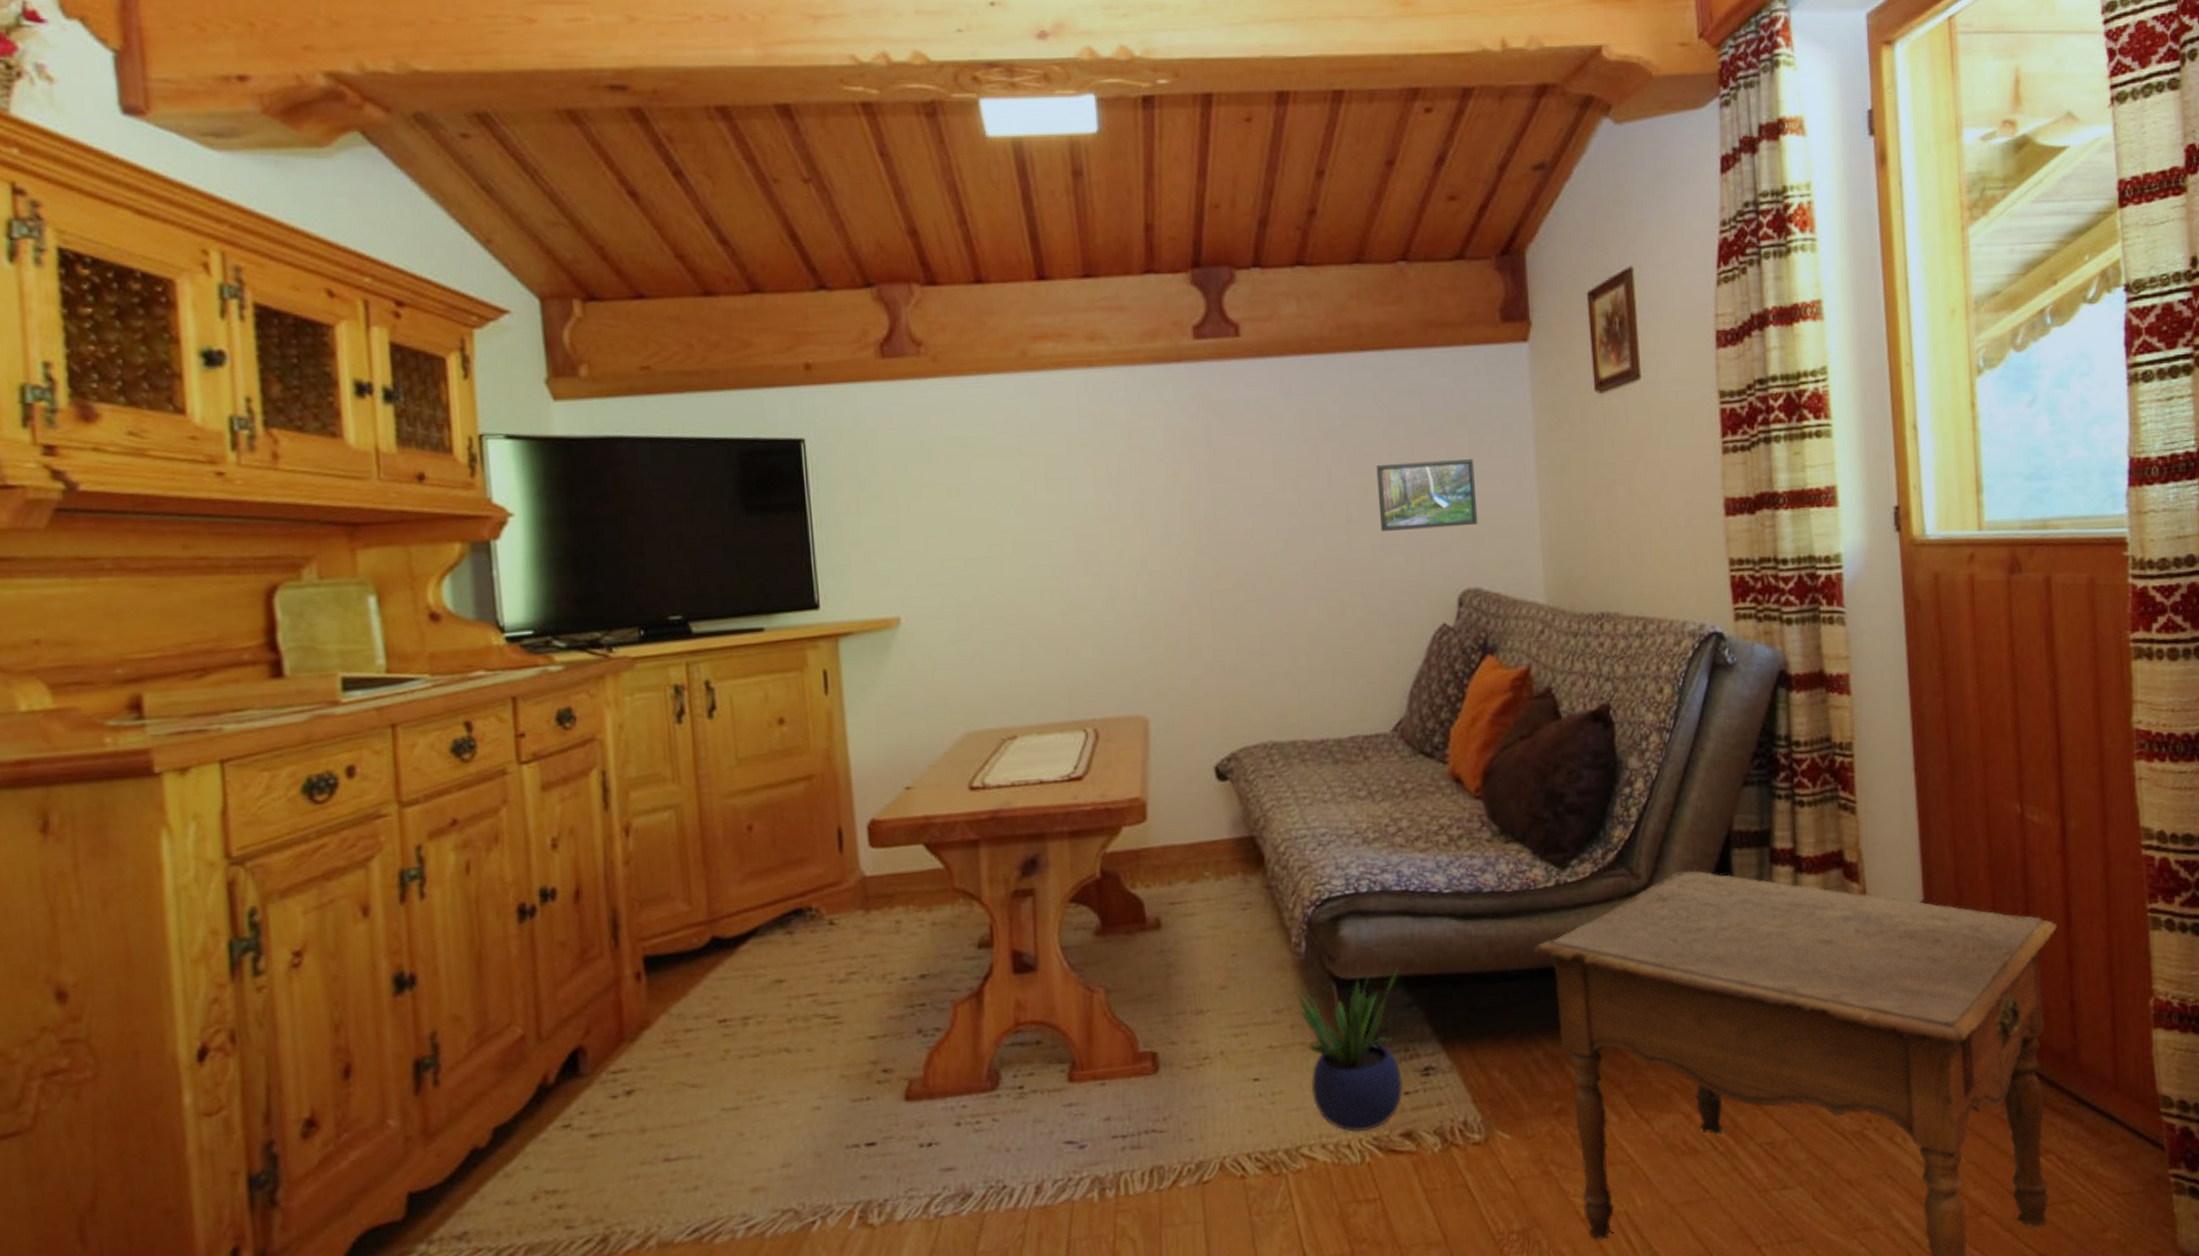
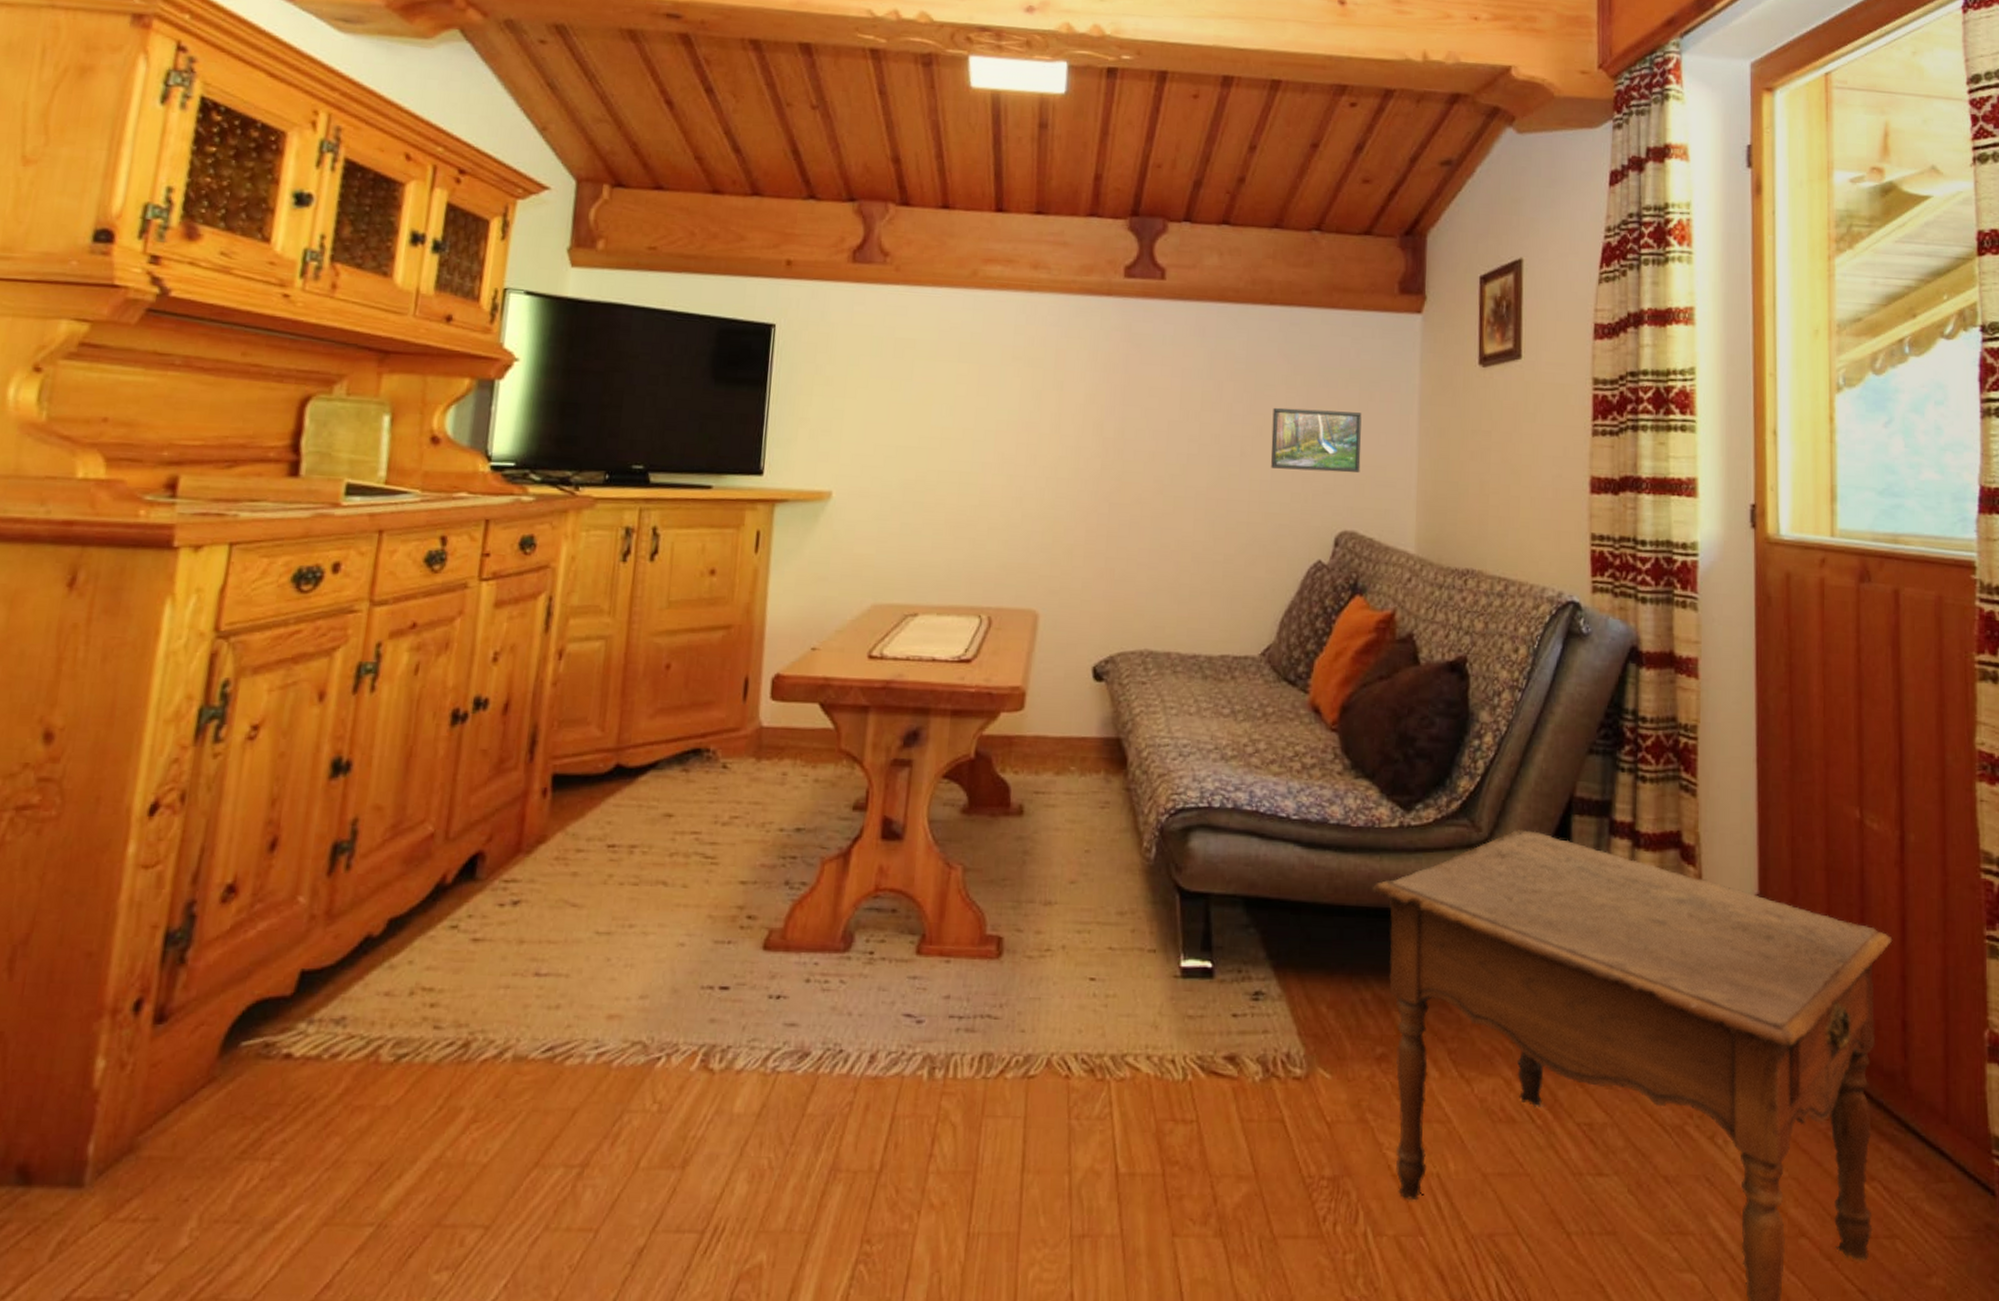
potted plant: present [1295,965,1404,1133] -> none [1140,879,1242,1049]

